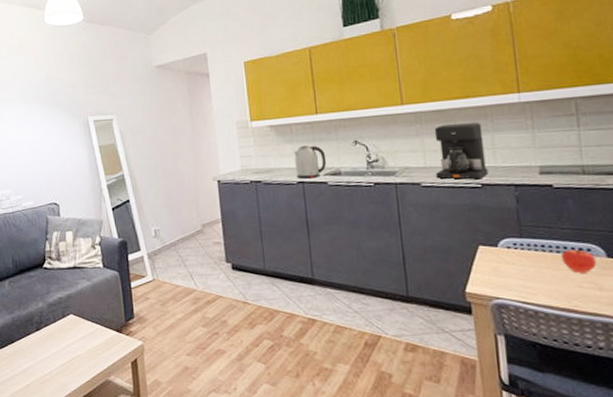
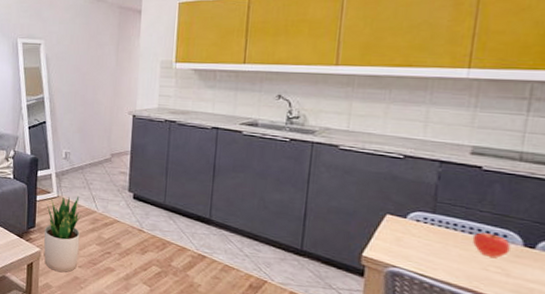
planter: none [142,277,186,365] -> present [44,197,81,273]
kettle: present [294,145,327,179] -> none [212,93,246,126]
coffee maker: present [434,122,489,181] -> none [356,91,419,151]

